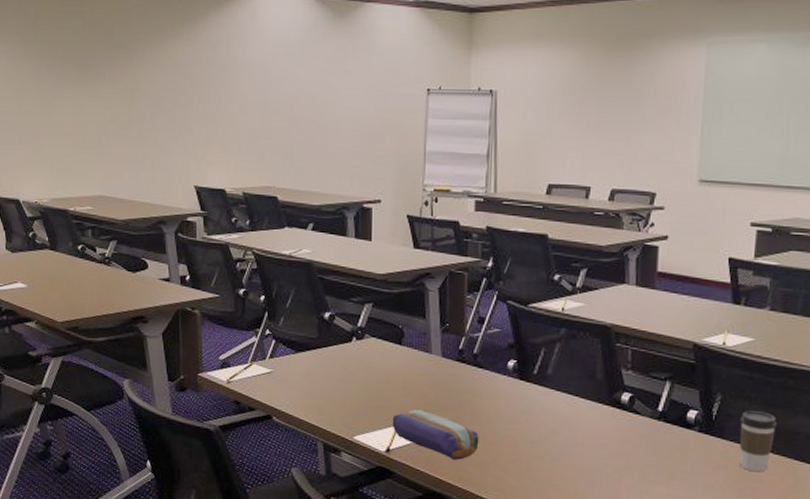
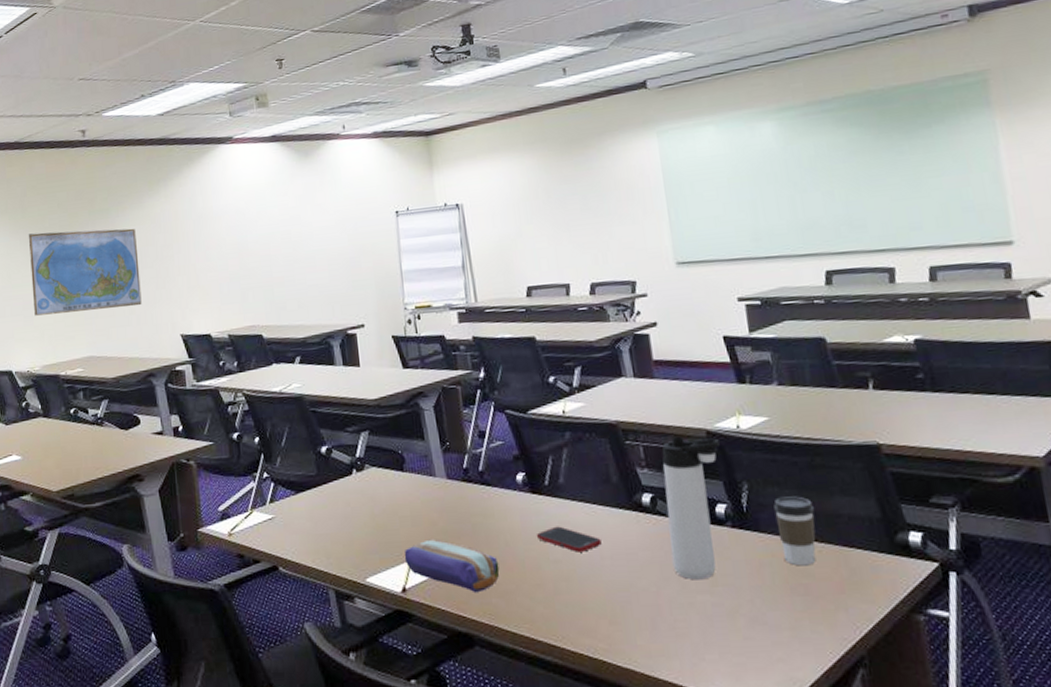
world map: none [40,60,157,151] -> present [28,228,142,316]
cell phone: none [517,411,577,437] -> present [536,526,602,552]
thermos bottle: none [638,345,705,473] -> present [661,436,721,580]

